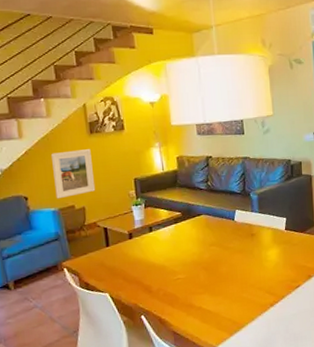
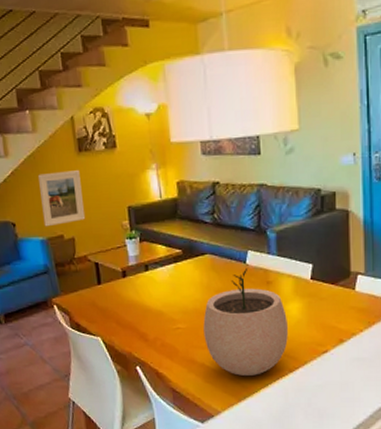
plant pot: none [200,224,269,314] -> present [203,267,288,376]

